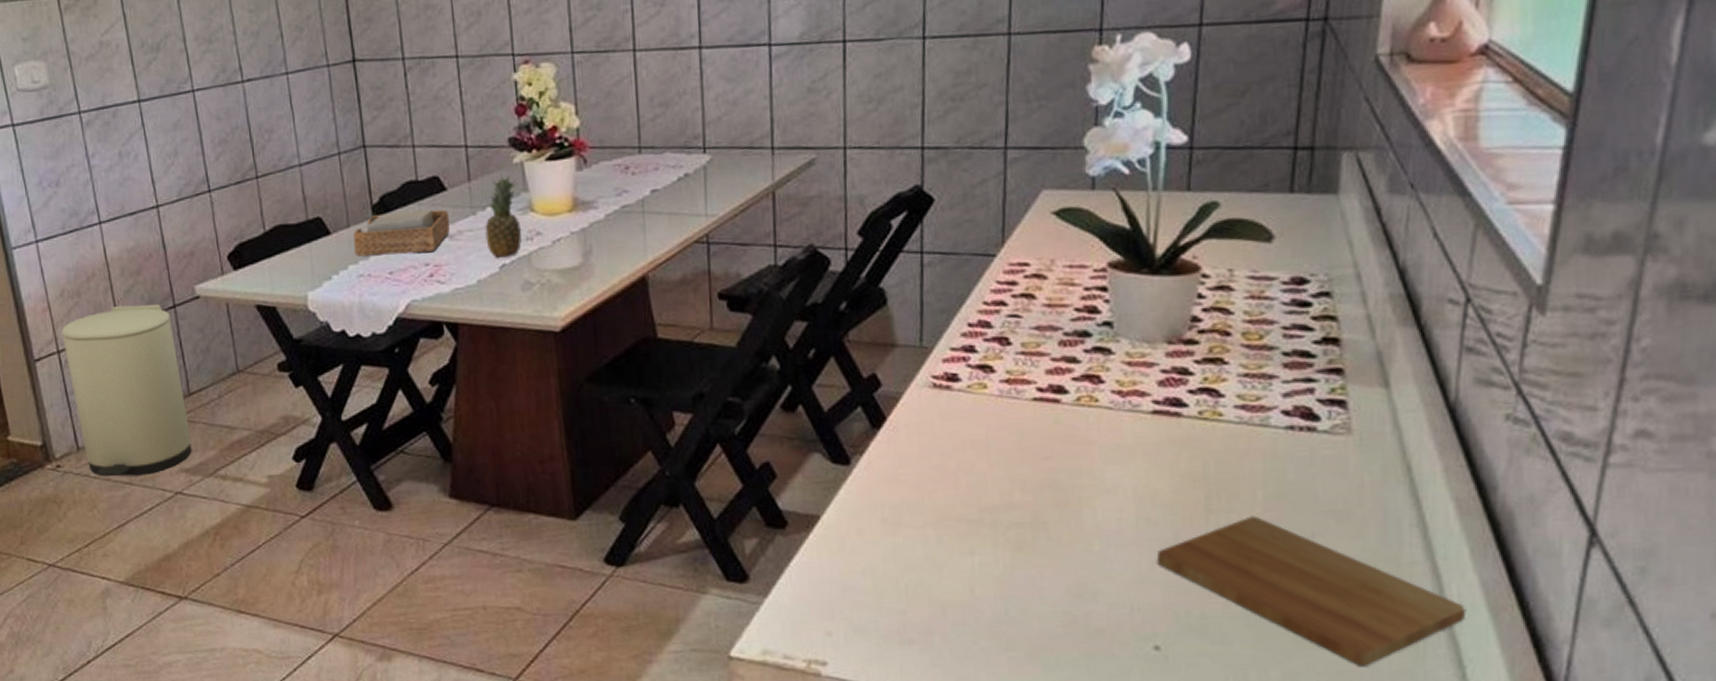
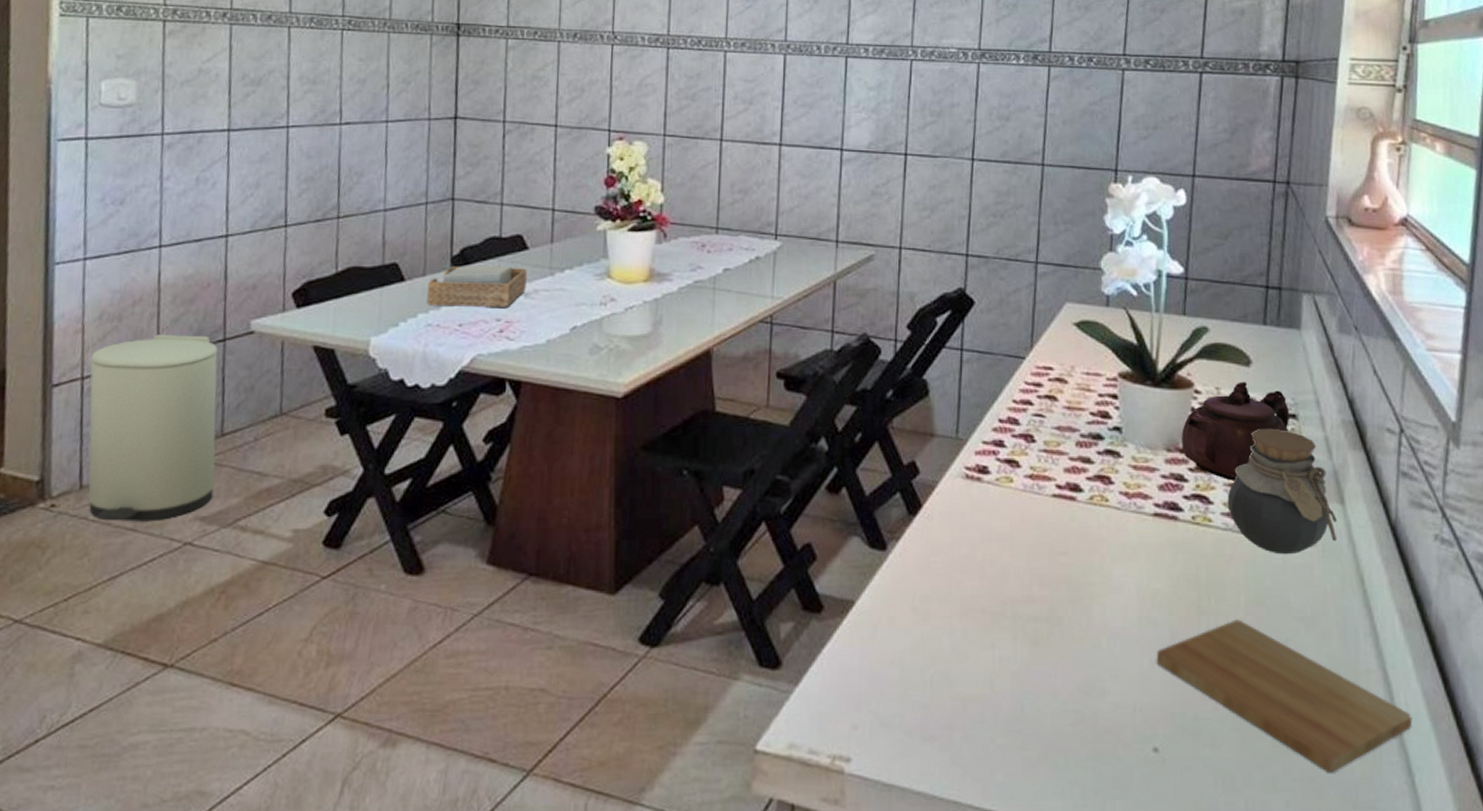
fruit: present [484,174,522,259] -> none [560,240,598,321]
teapot: none [1185,260,1323,371] -> present [1181,381,1290,481]
jar: none [1241,309,1379,446] -> present [1227,428,1338,555]

